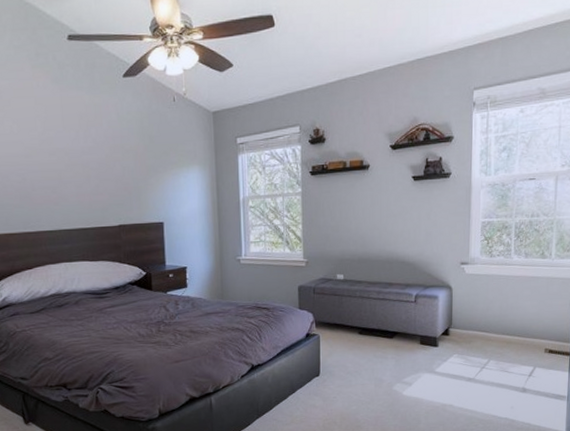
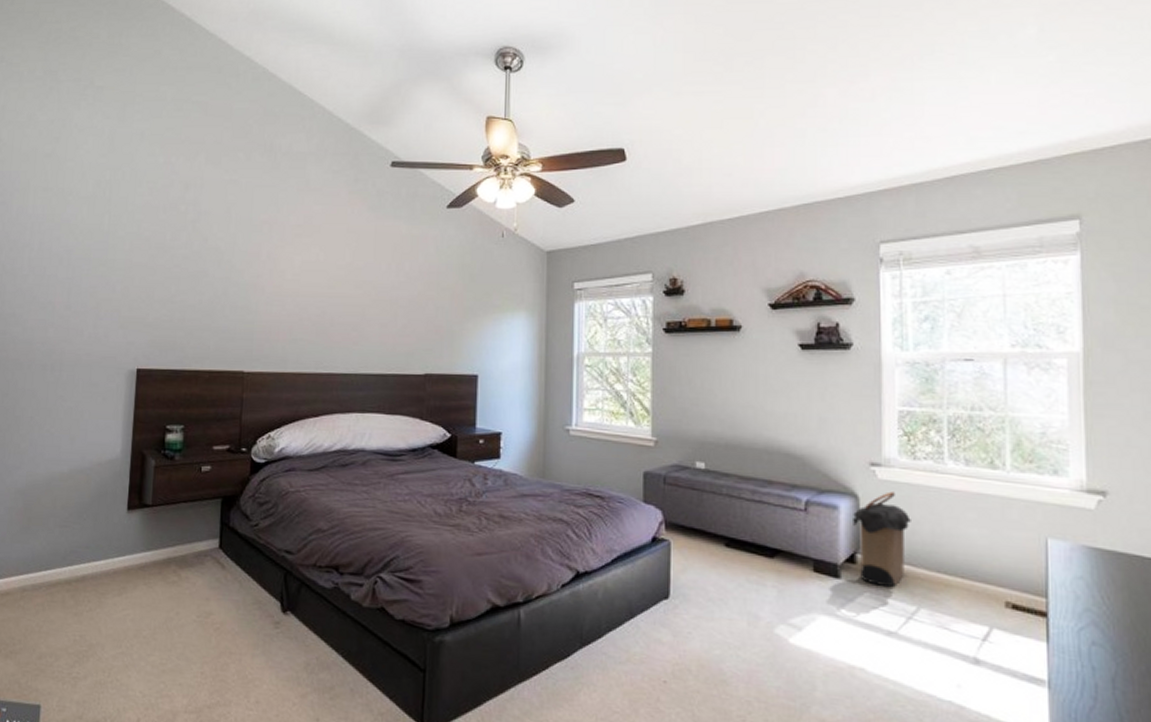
laundry hamper: none [448,282,487,349] -> present [853,491,911,588]

